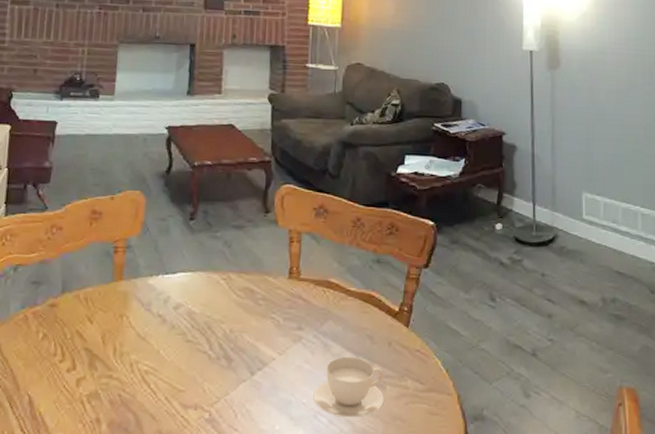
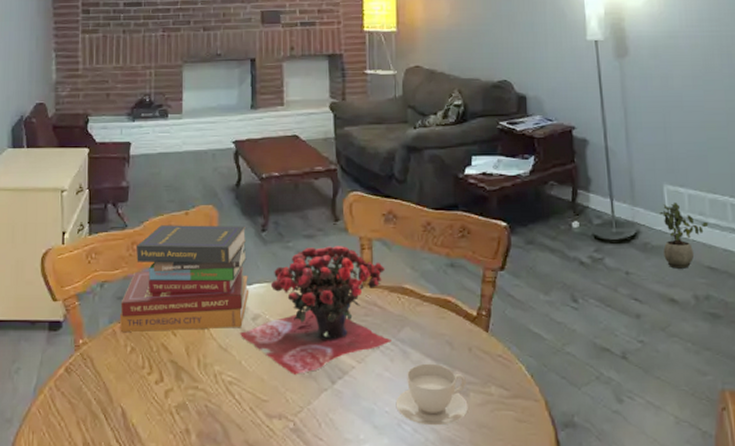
books: none [32,209,174,318] -> present [120,225,249,332]
flower arrangement: none [159,237,314,365] -> present [239,246,392,375]
potted plant: none [577,210,620,273] -> present [660,203,709,269]

